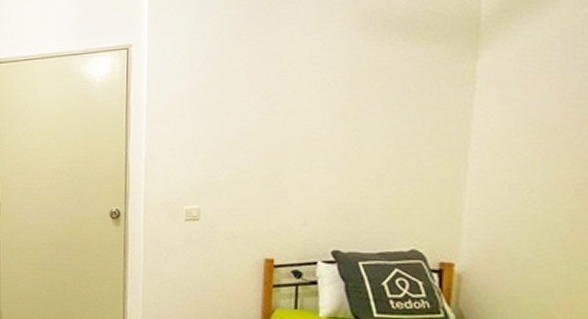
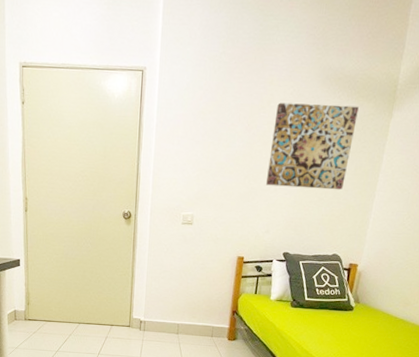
wall art: none [296,51,423,165] -> present [265,102,359,190]

